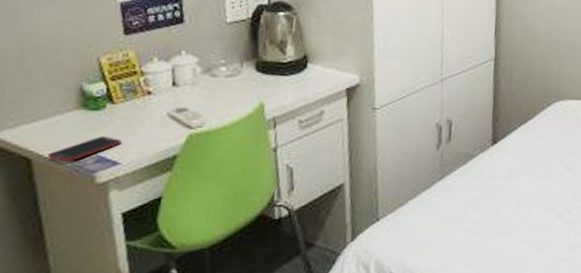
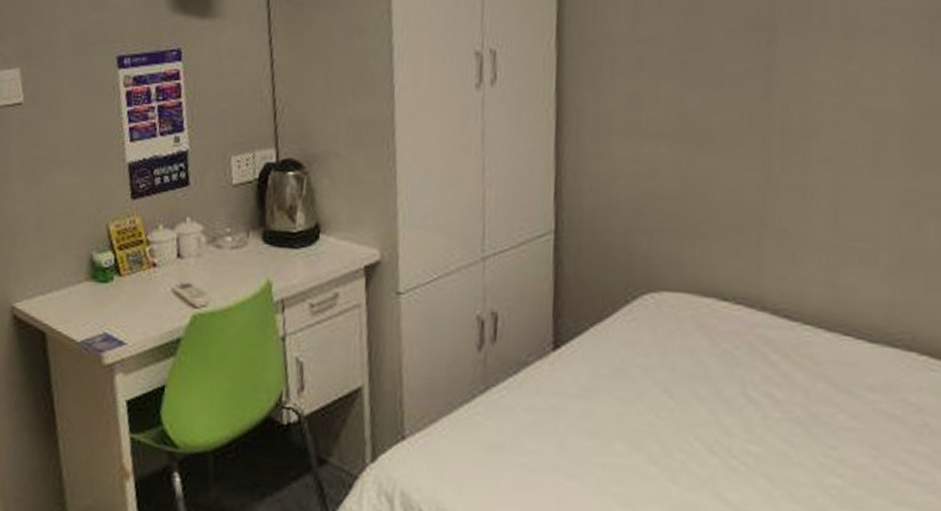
cell phone: present [48,136,122,162] -> none [60,312,127,339]

